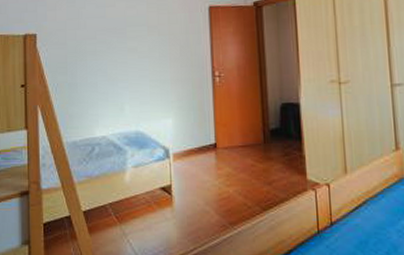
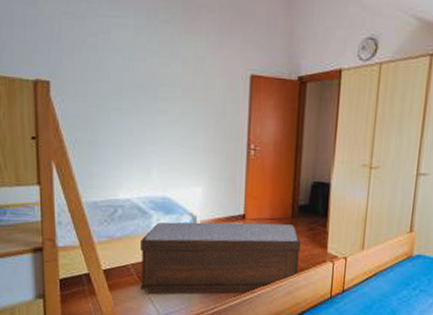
bench: none [117,151,278,237] -> present [140,222,301,295]

